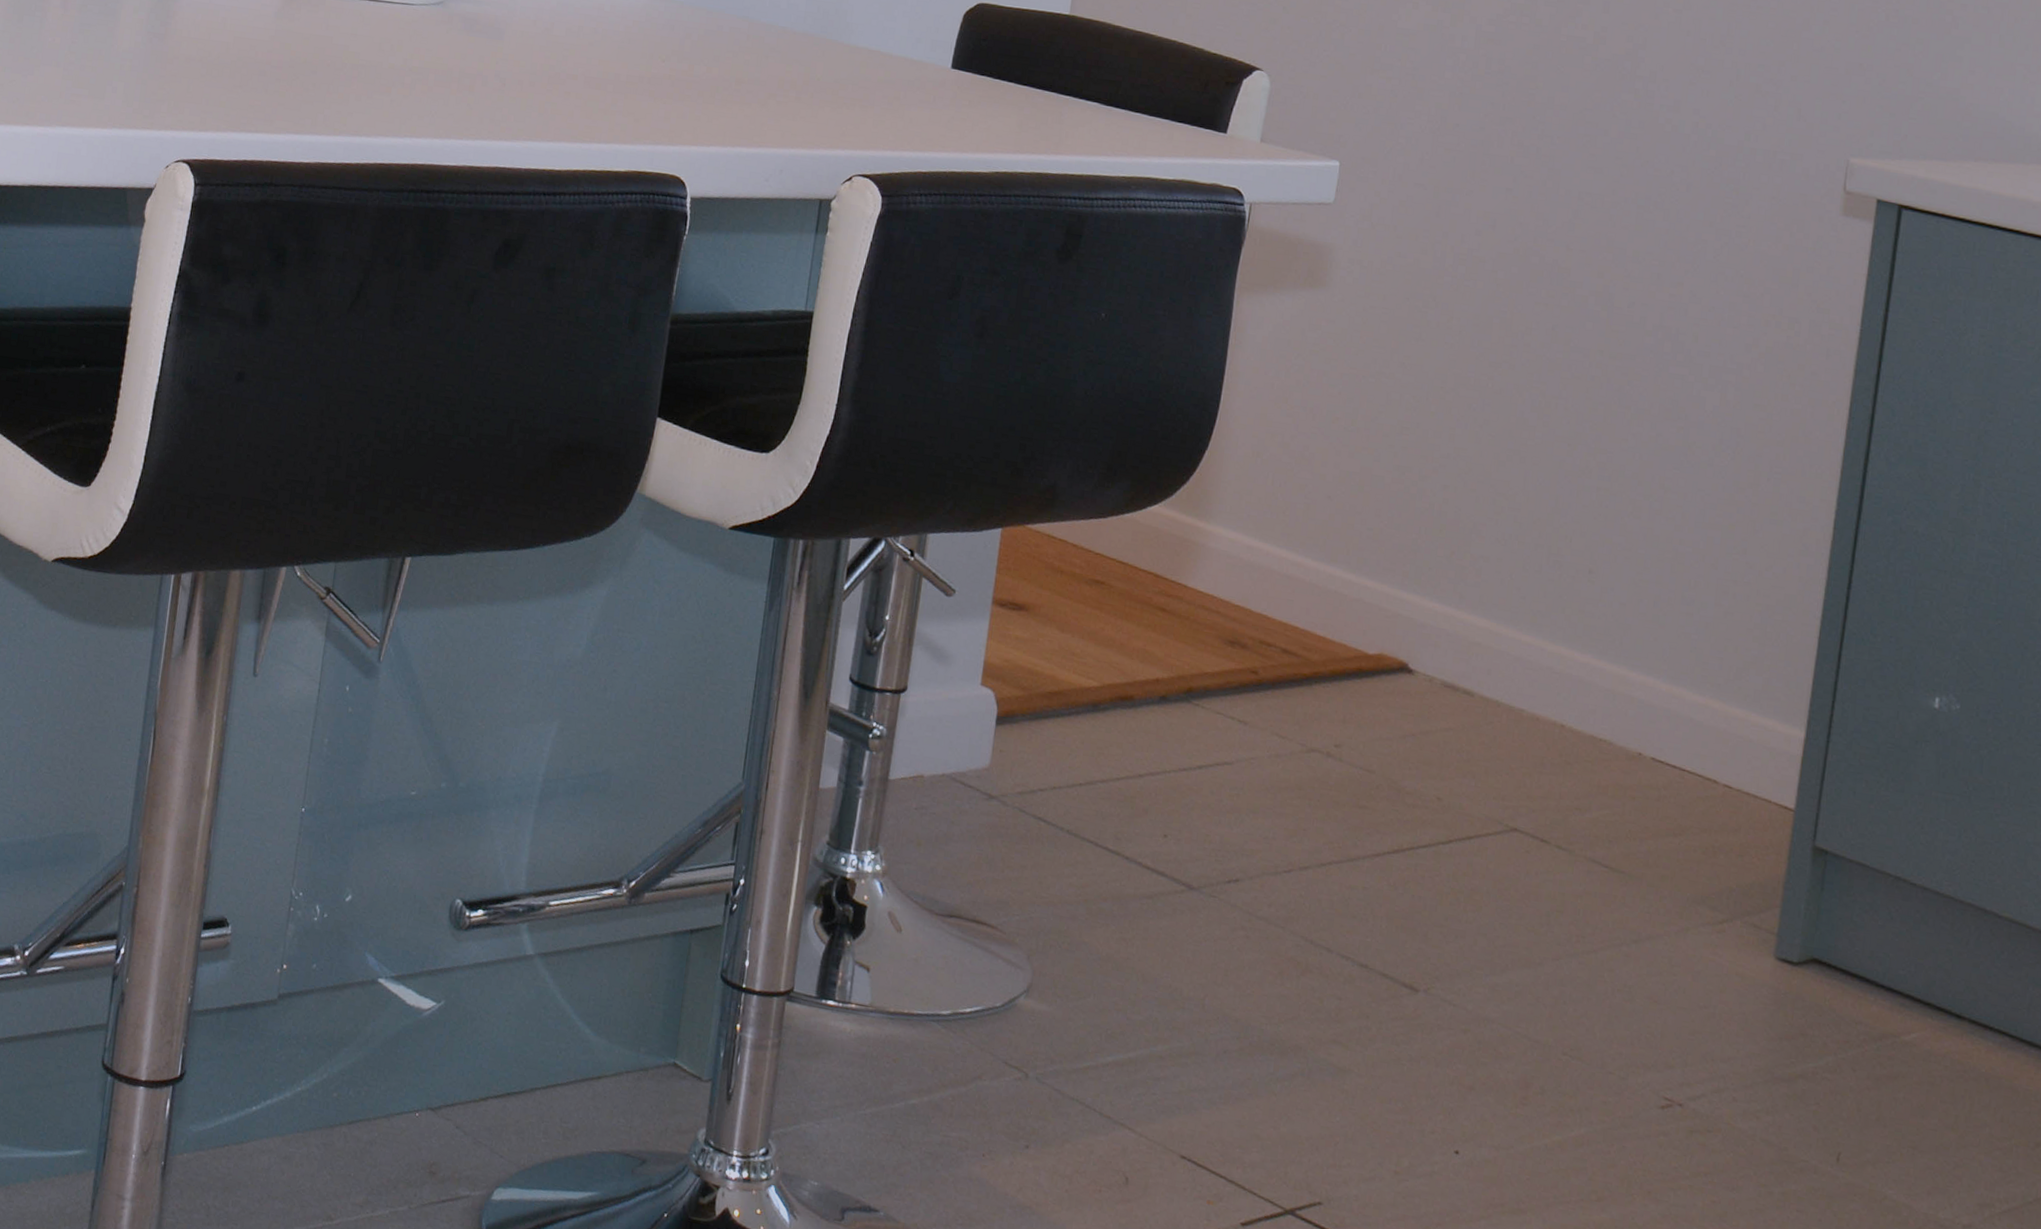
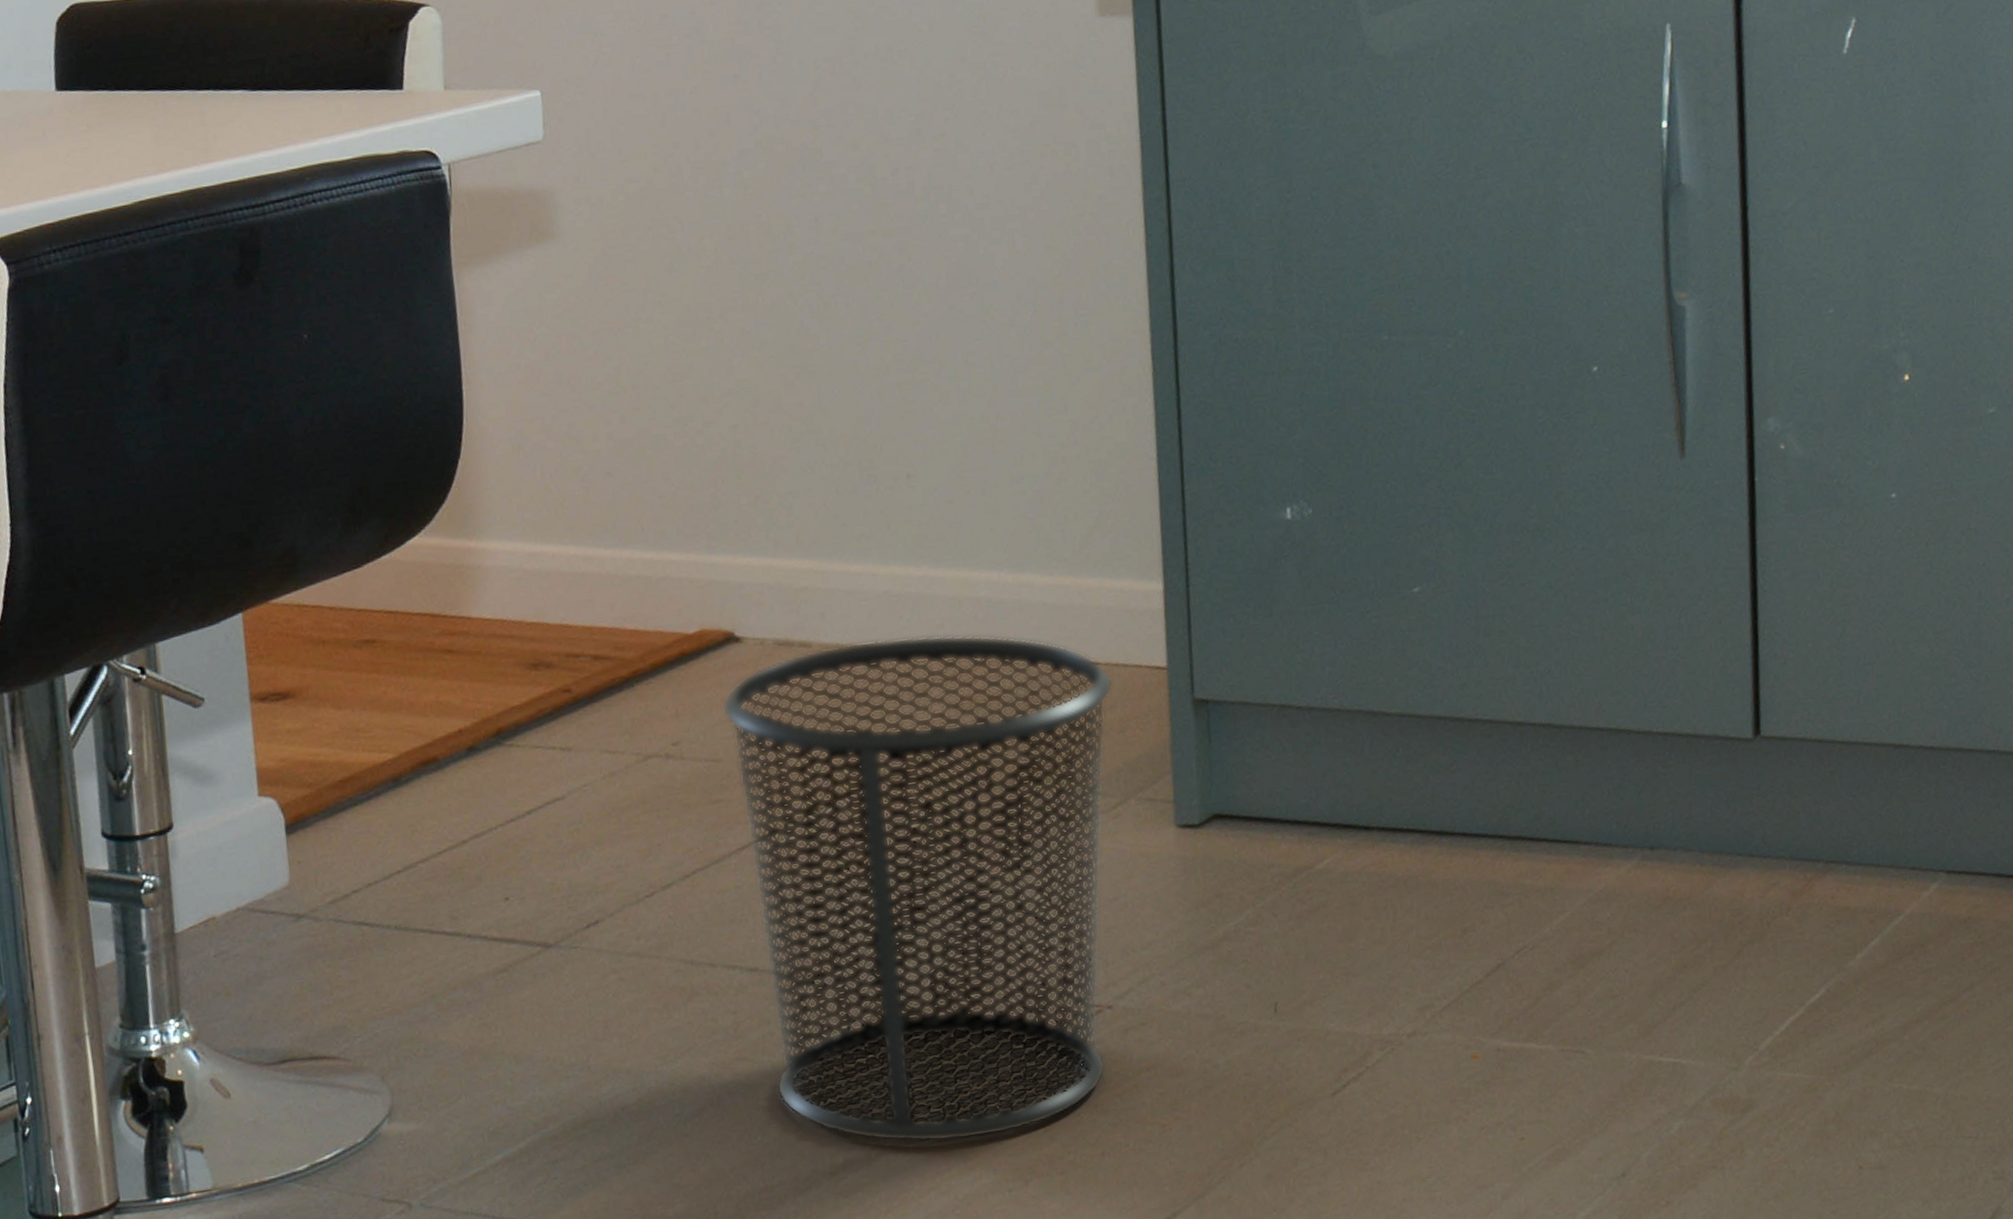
trash can: none [1362,699,1741,1192] -> present [721,635,1113,1143]

